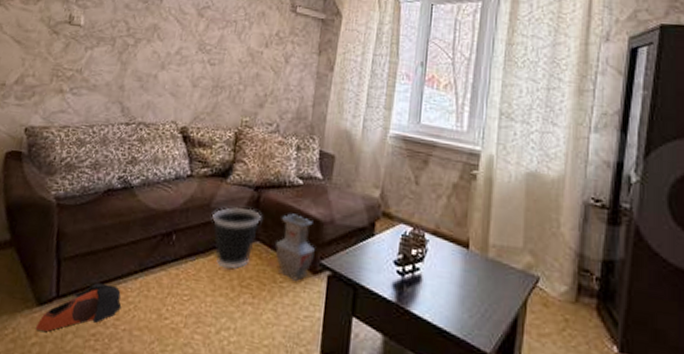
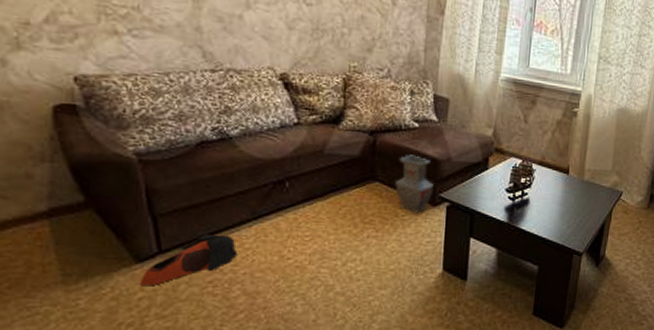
wastebasket: present [212,206,261,270] -> none [327,151,378,209]

